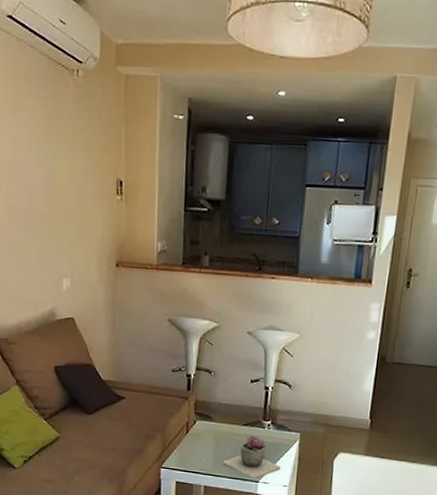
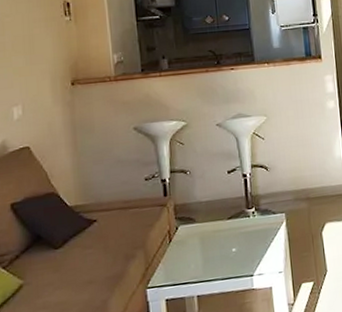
succulent plant: present [222,435,281,479] -> none [212,226,273,274]

